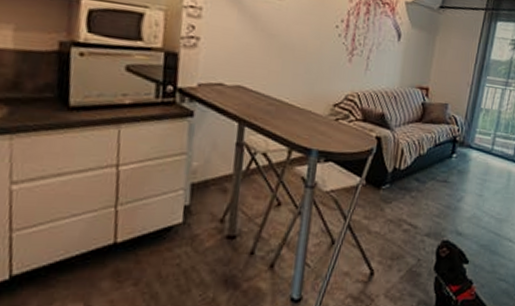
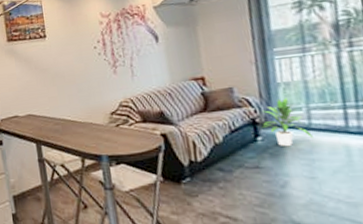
indoor plant: none [459,122,491,167] -> present [262,98,313,147]

